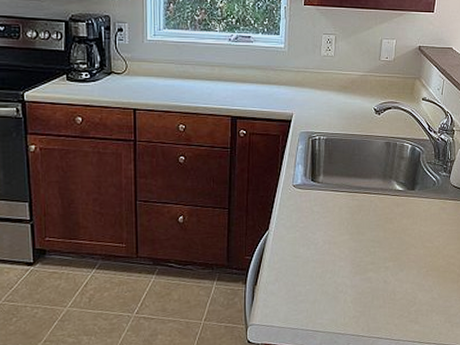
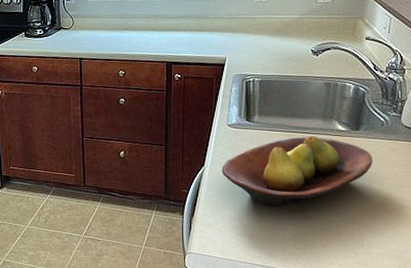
fruit bowl: none [286,196,425,270] -> present [221,135,373,207]

